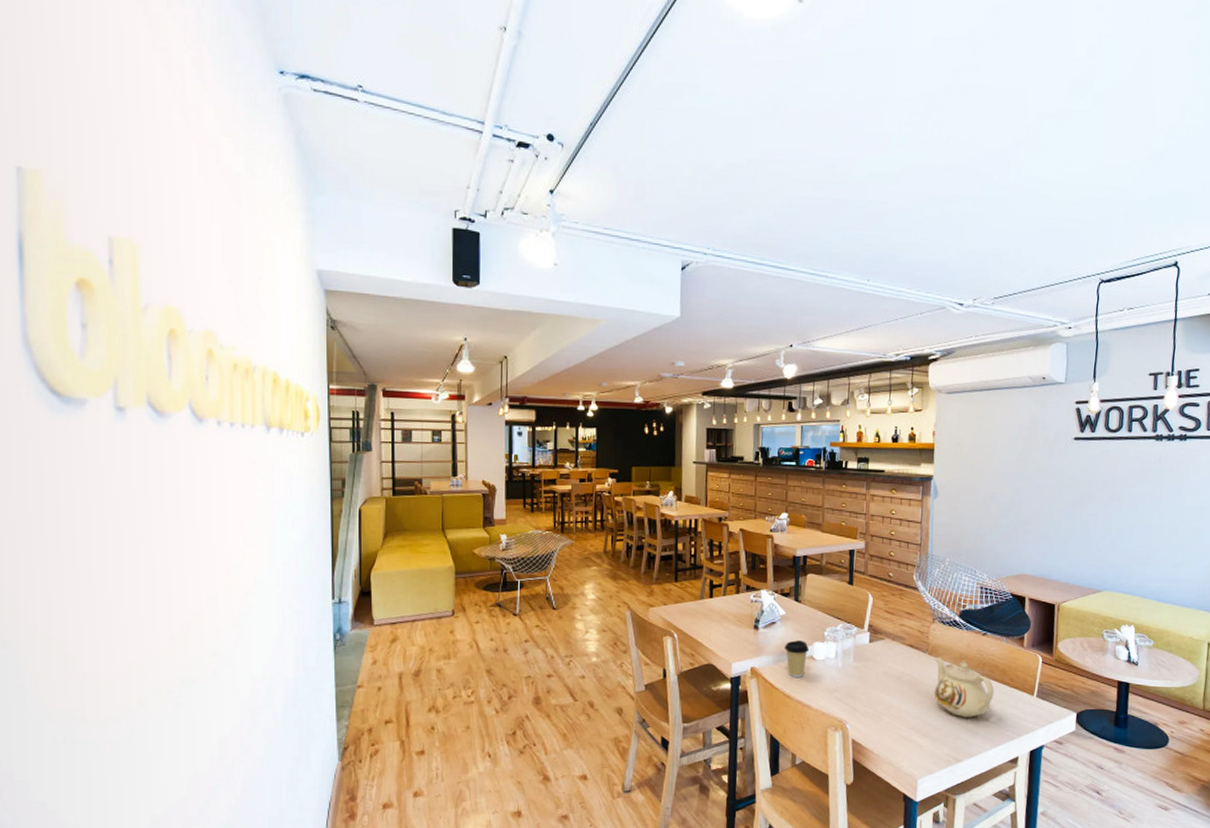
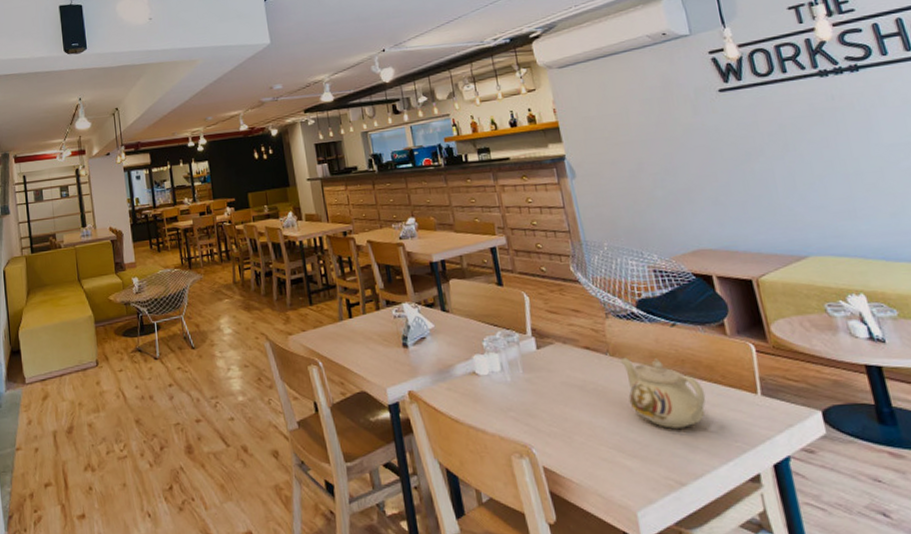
coffee cup: present [784,640,810,677] -> none [441,355,470,398]

